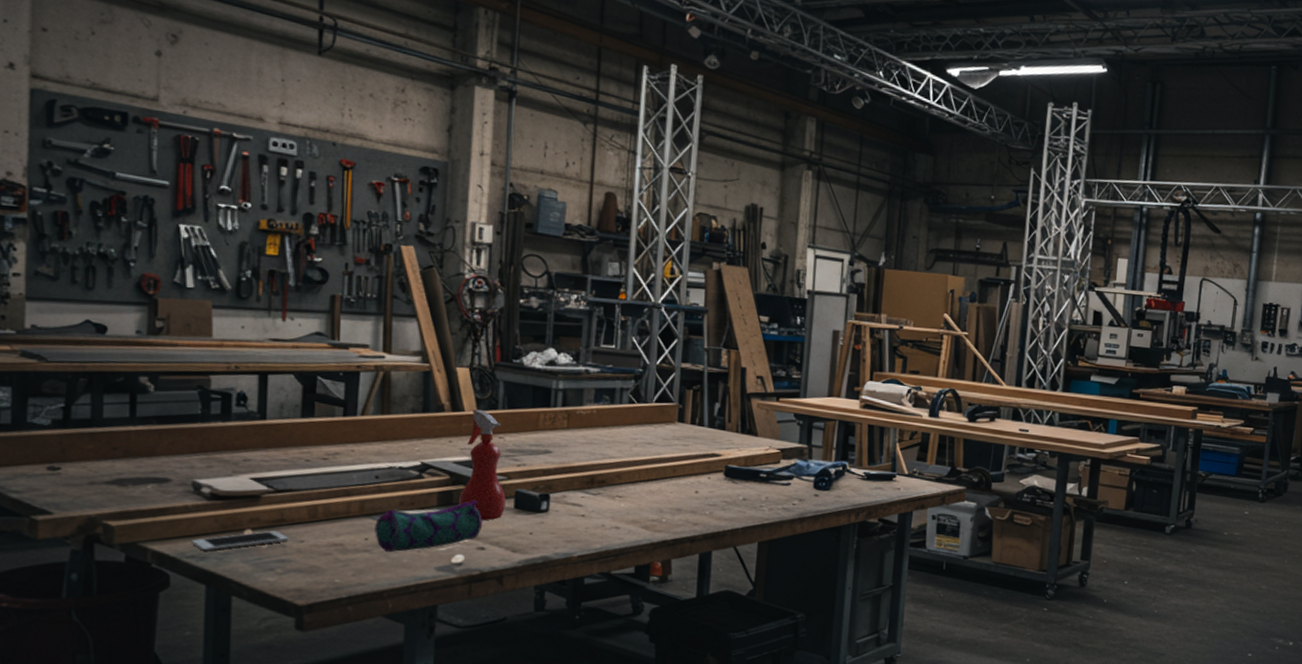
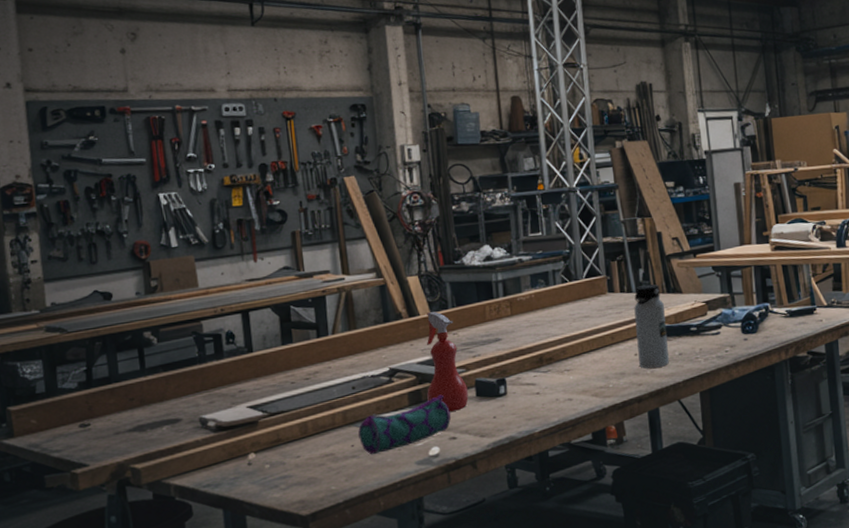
cell phone: present [192,530,288,551] -> none [206,450,286,479]
water bottle: none [698,420,737,509] -> present [634,284,669,369]

